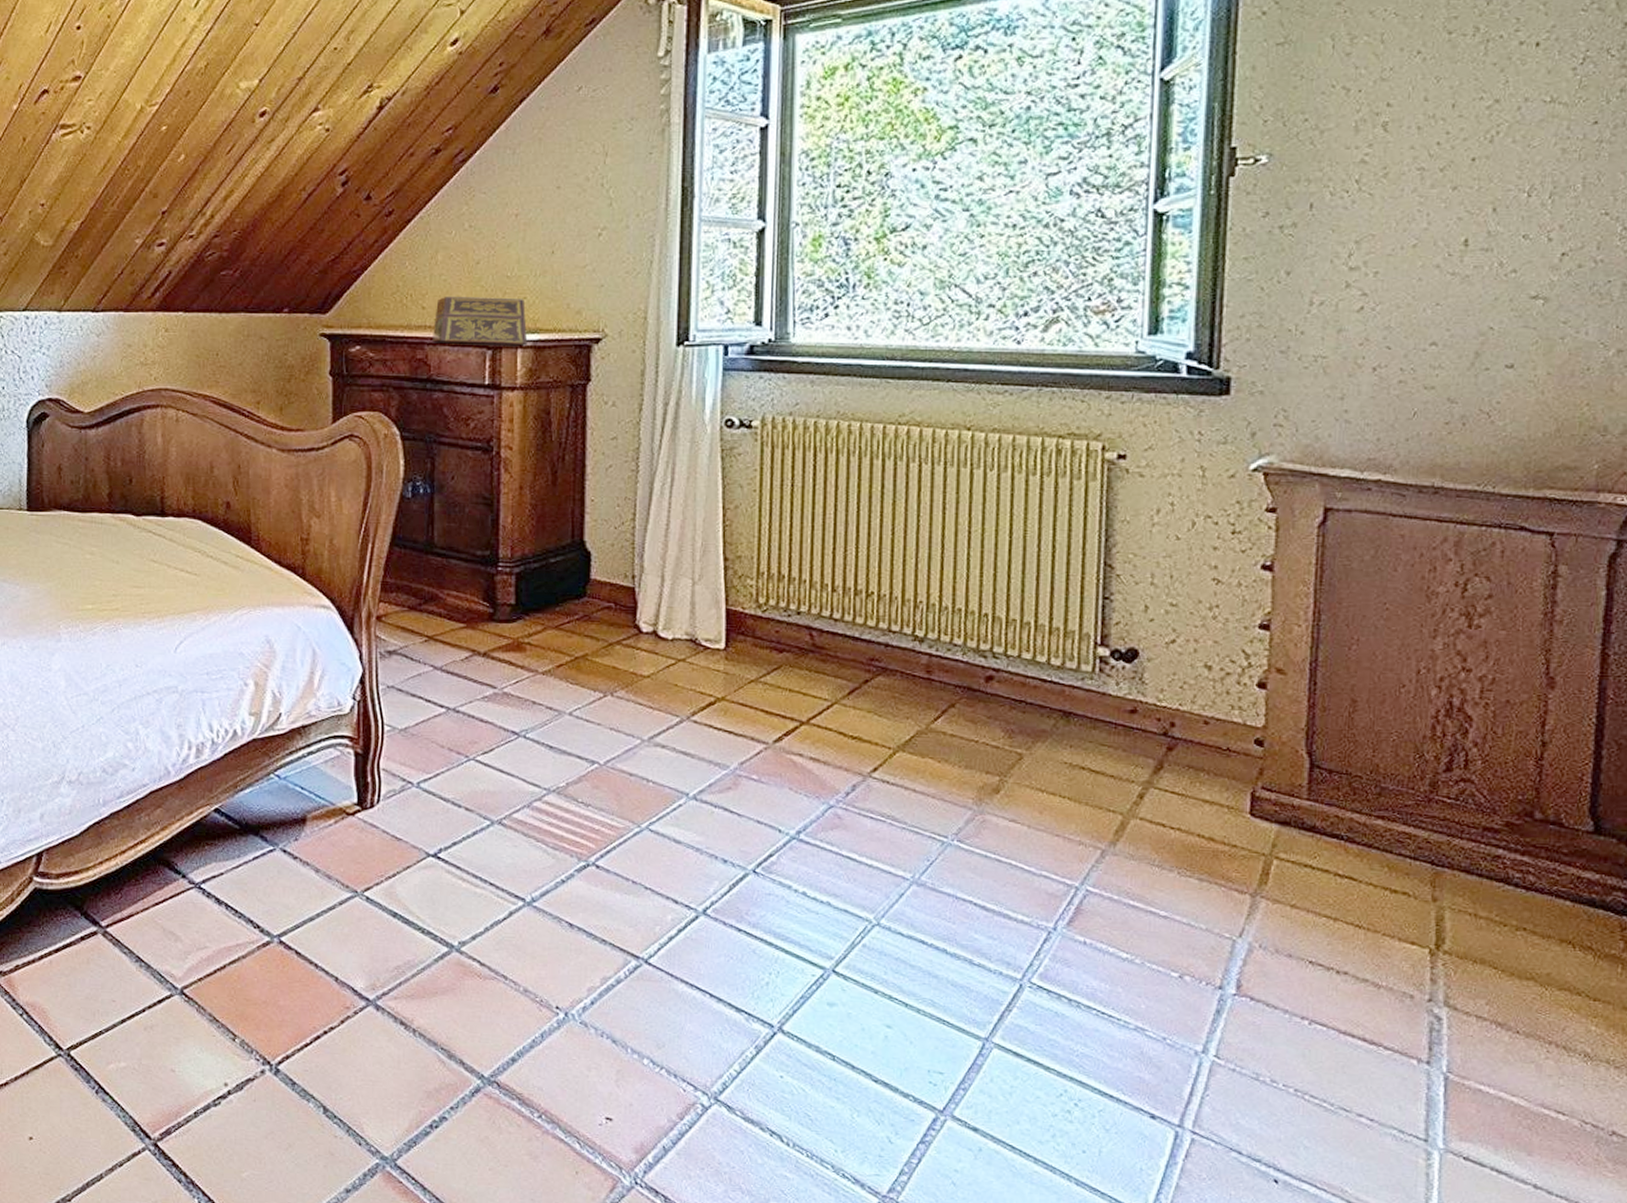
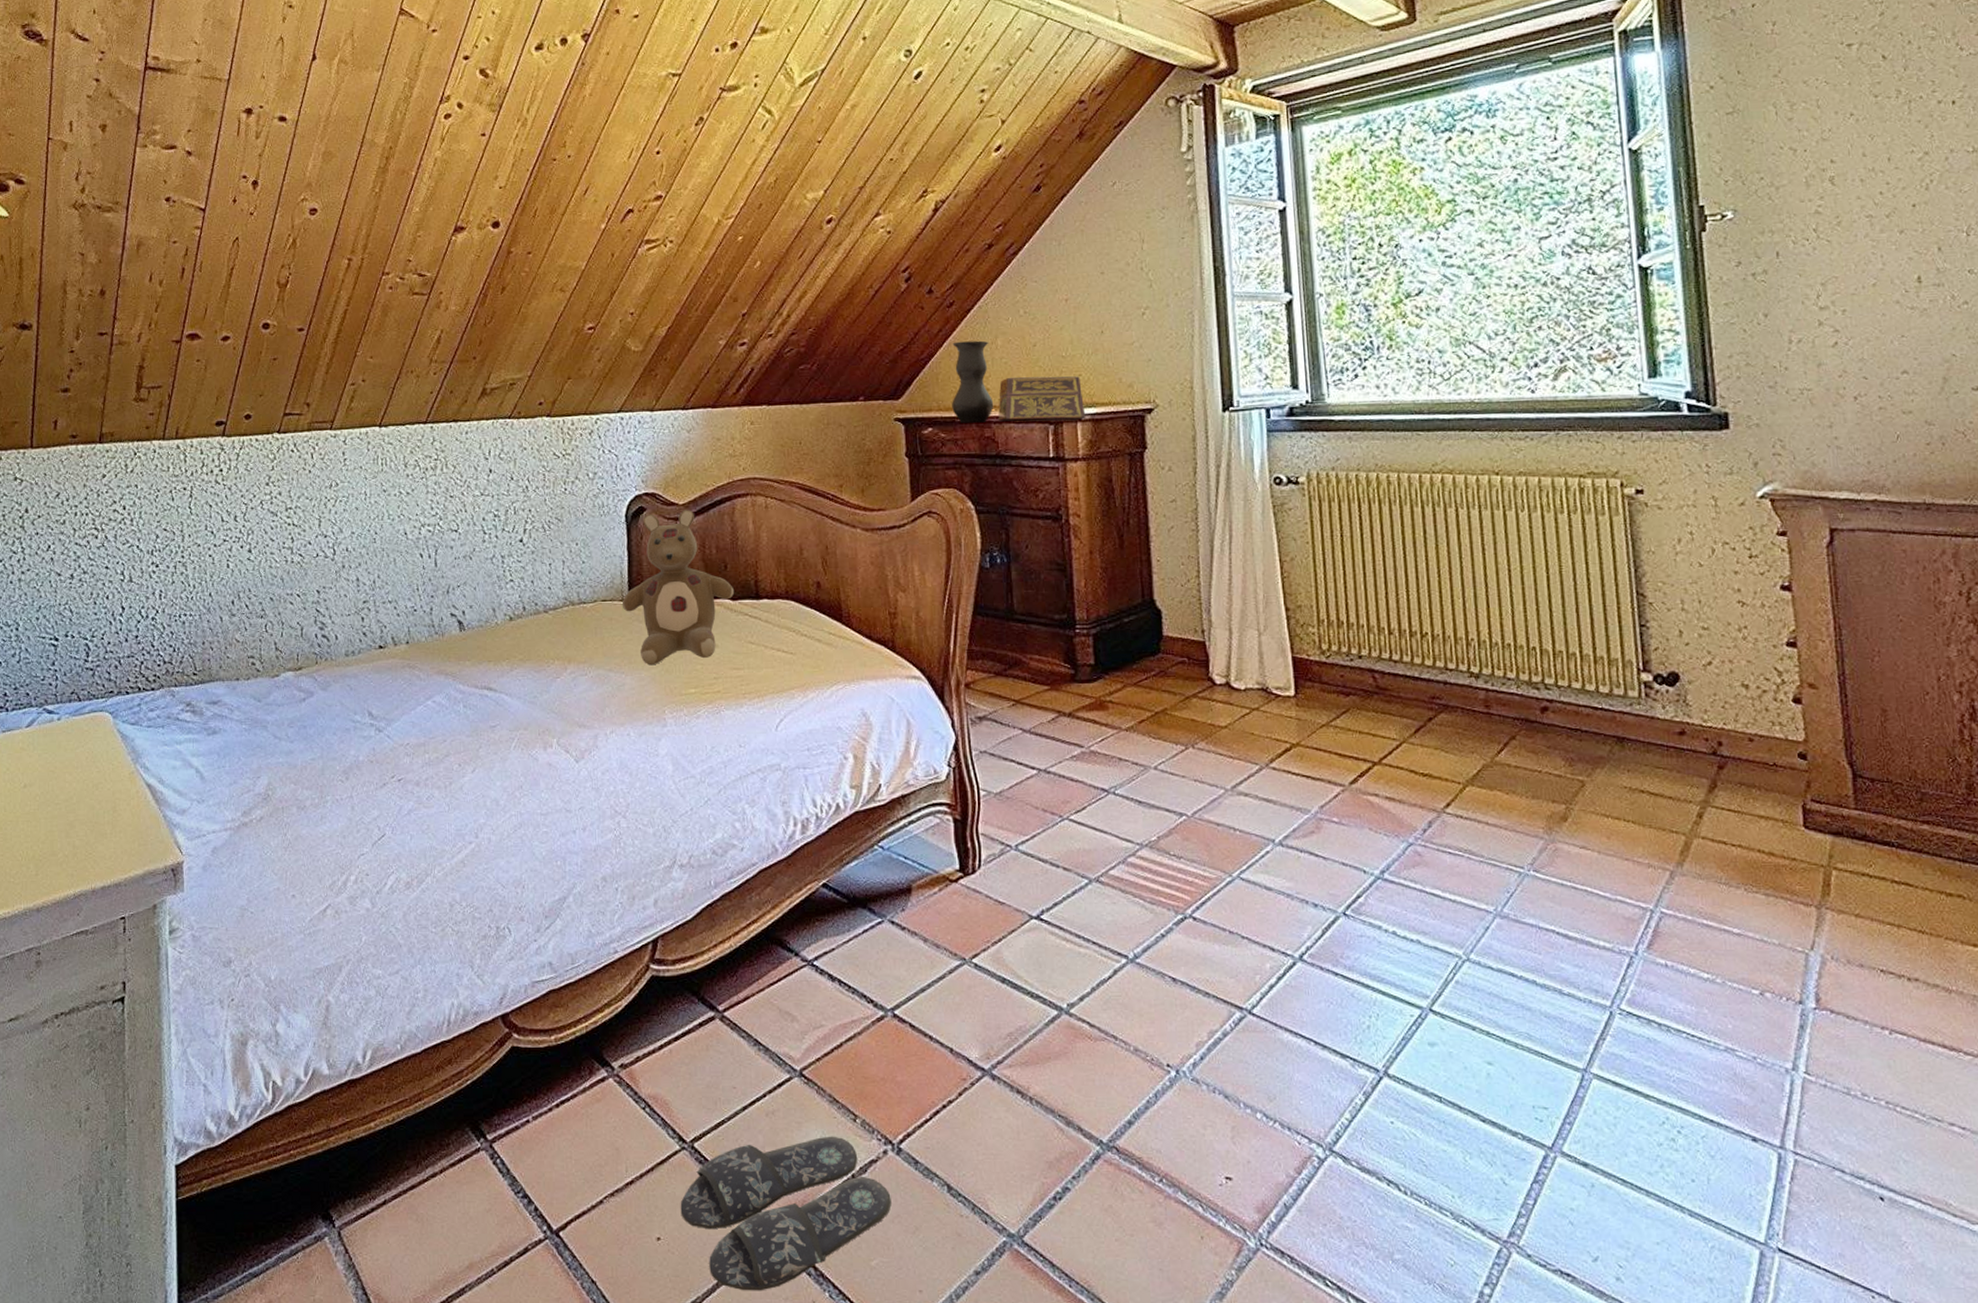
stuffed bear: none [19,418,138,579] -> present [621,509,734,666]
slippers: none [54,1053,266,1194] -> present [680,1136,892,1291]
vase: none [383,254,429,345] -> present [952,340,994,424]

